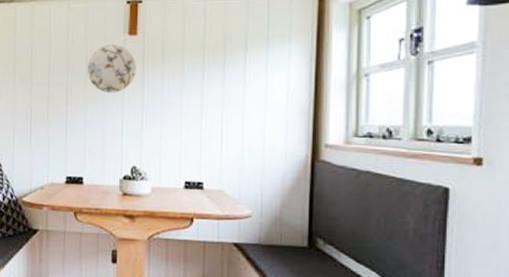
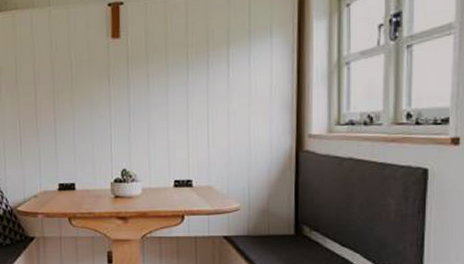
decorative plate: present [87,44,137,94] -> none [72,48,121,99]

